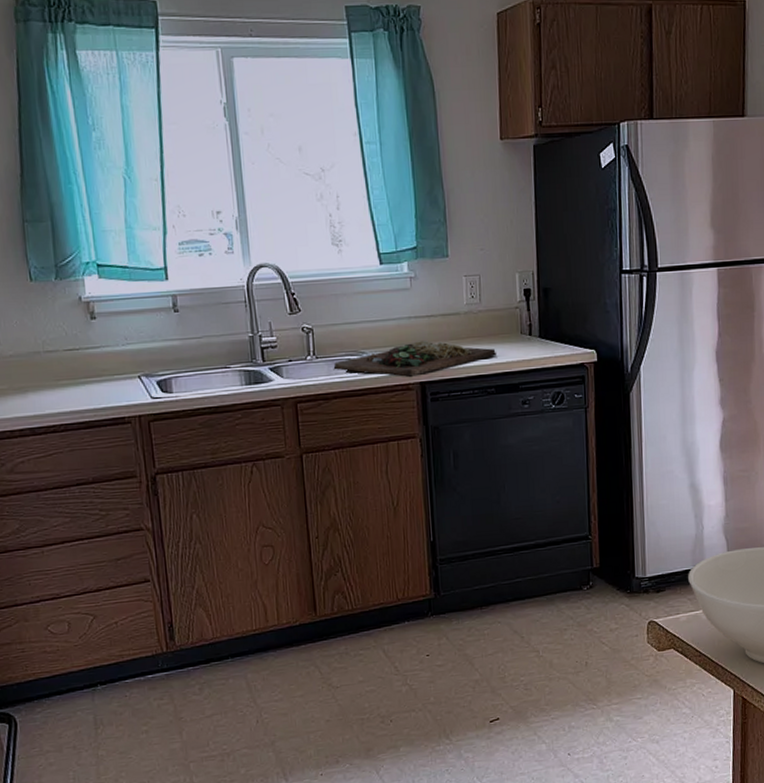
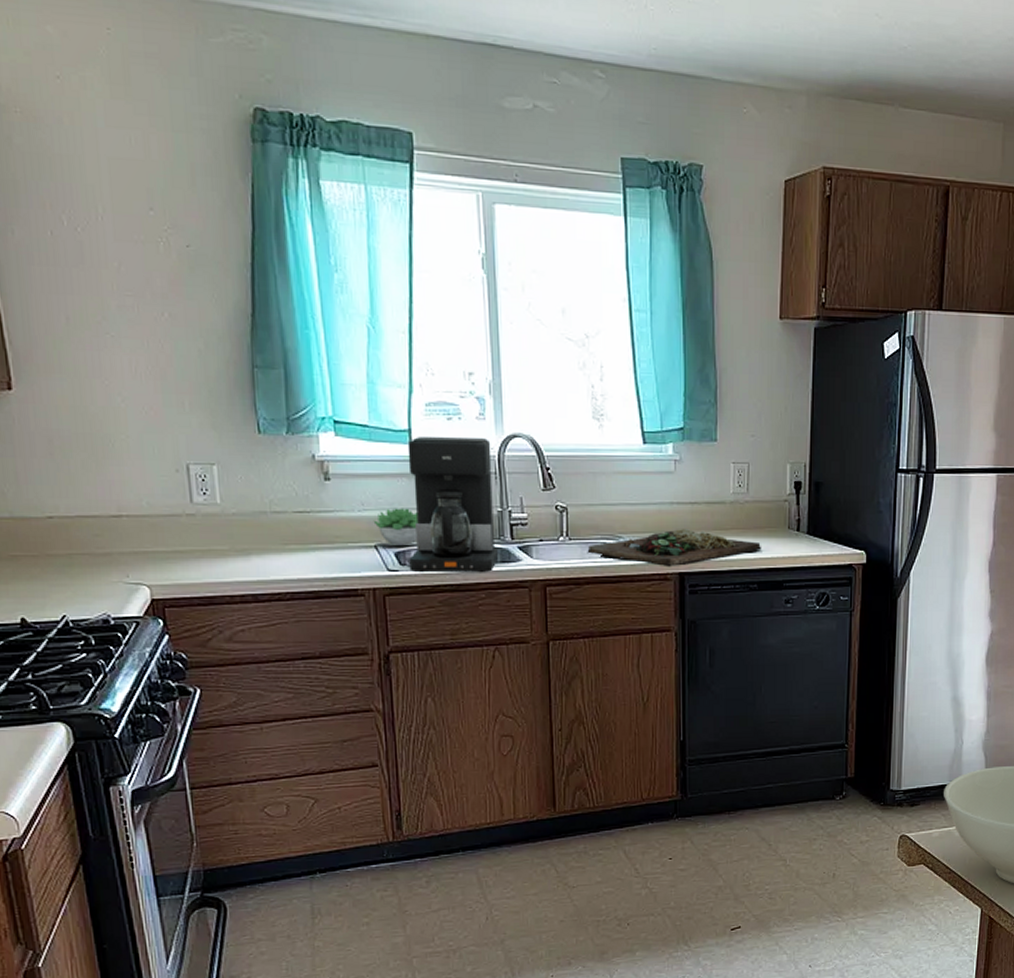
succulent plant: none [136,339,177,376] -> present [373,508,419,547]
coffee maker: none [164,270,251,399] -> present [407,437,498,573]

